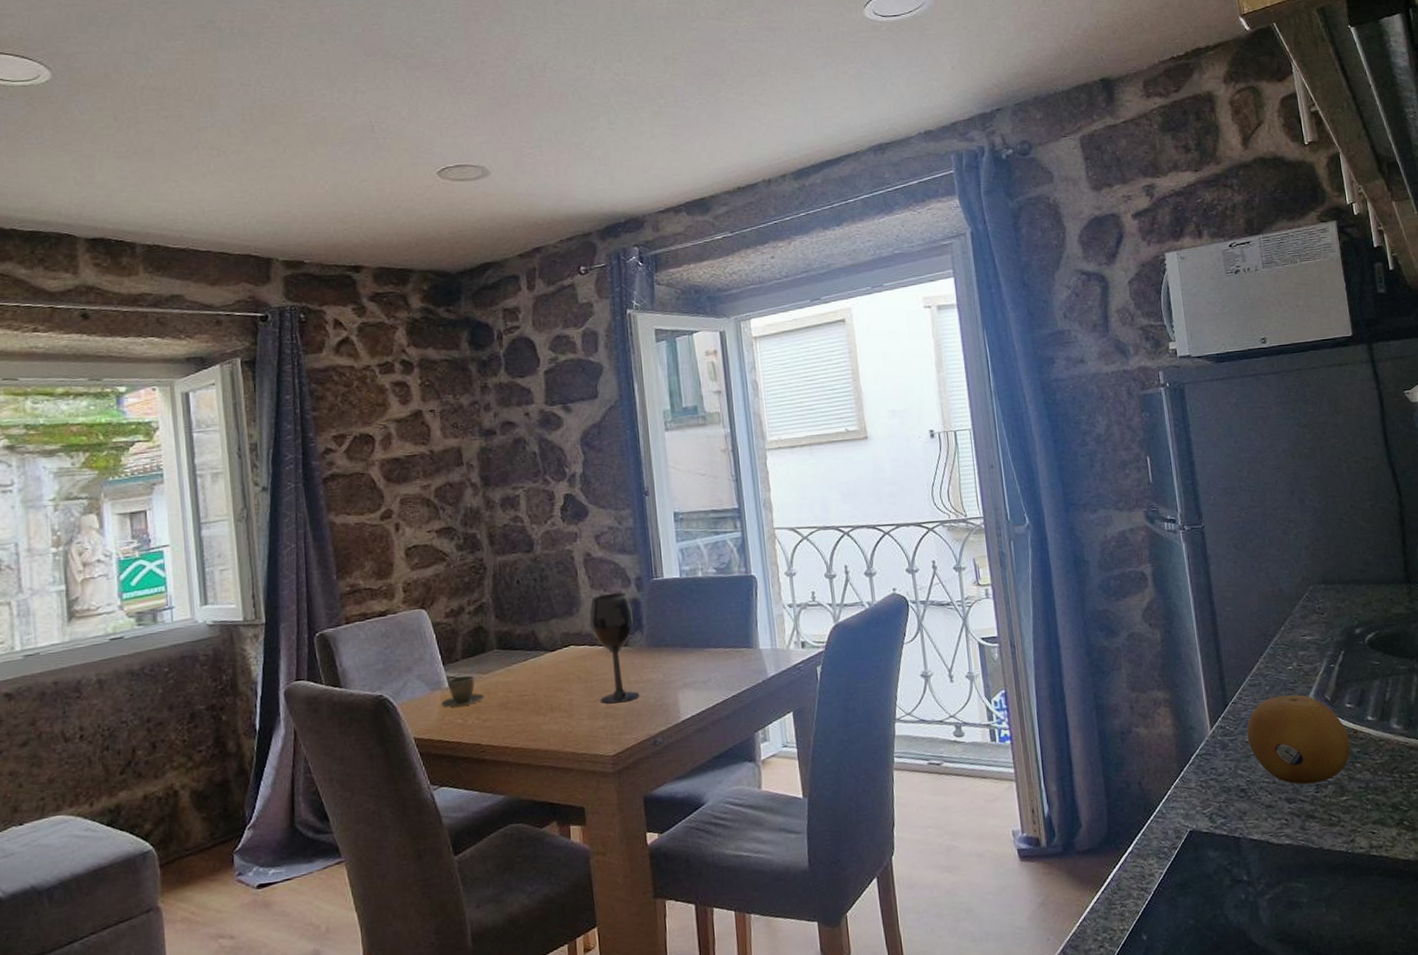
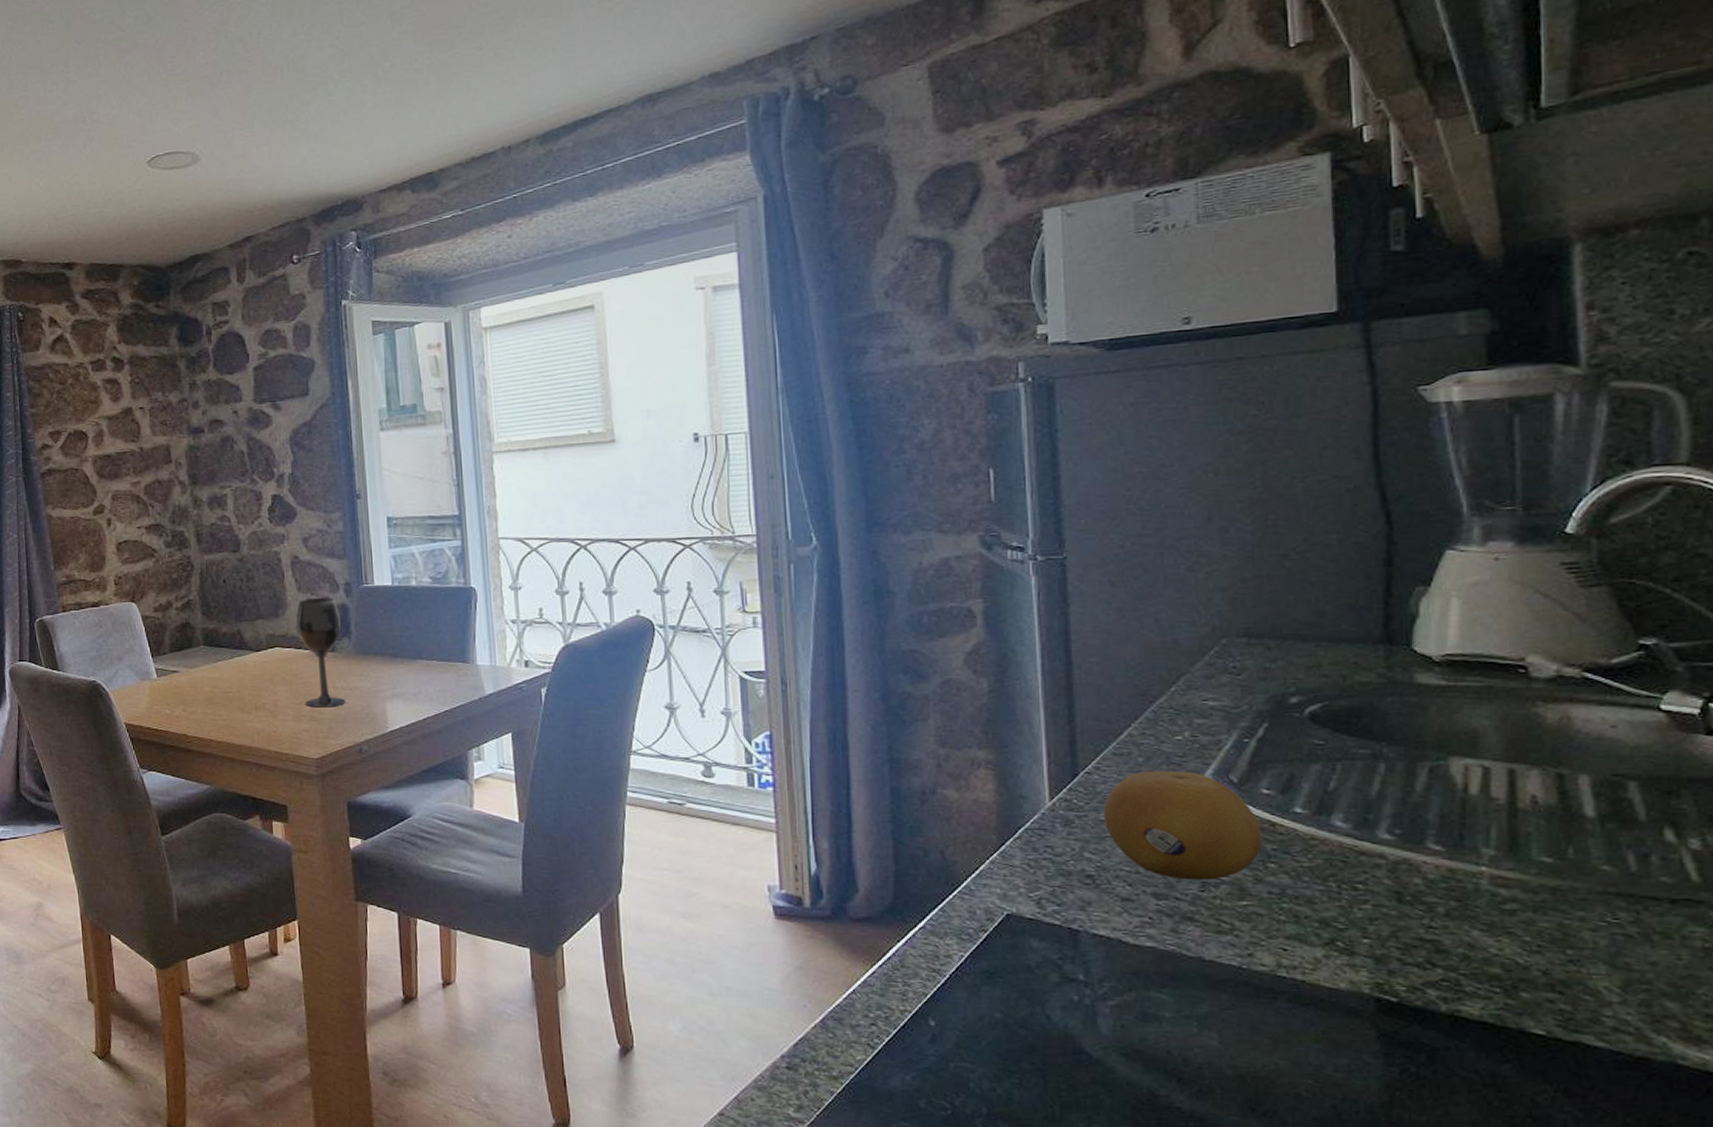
teacup: present [441,676,485,708] -> none [150,669,191,698]

